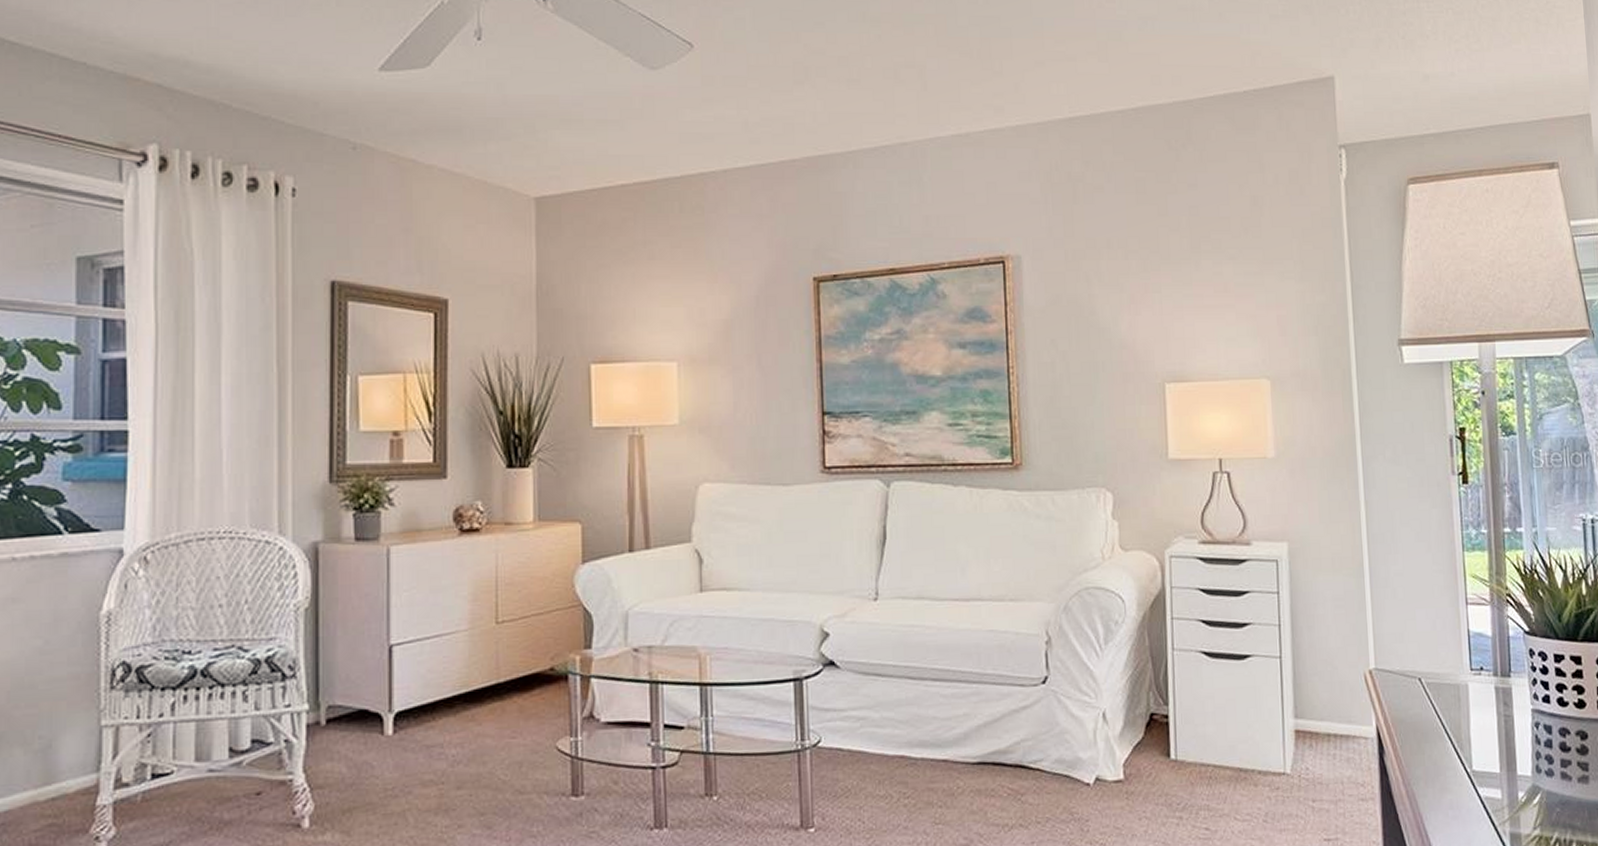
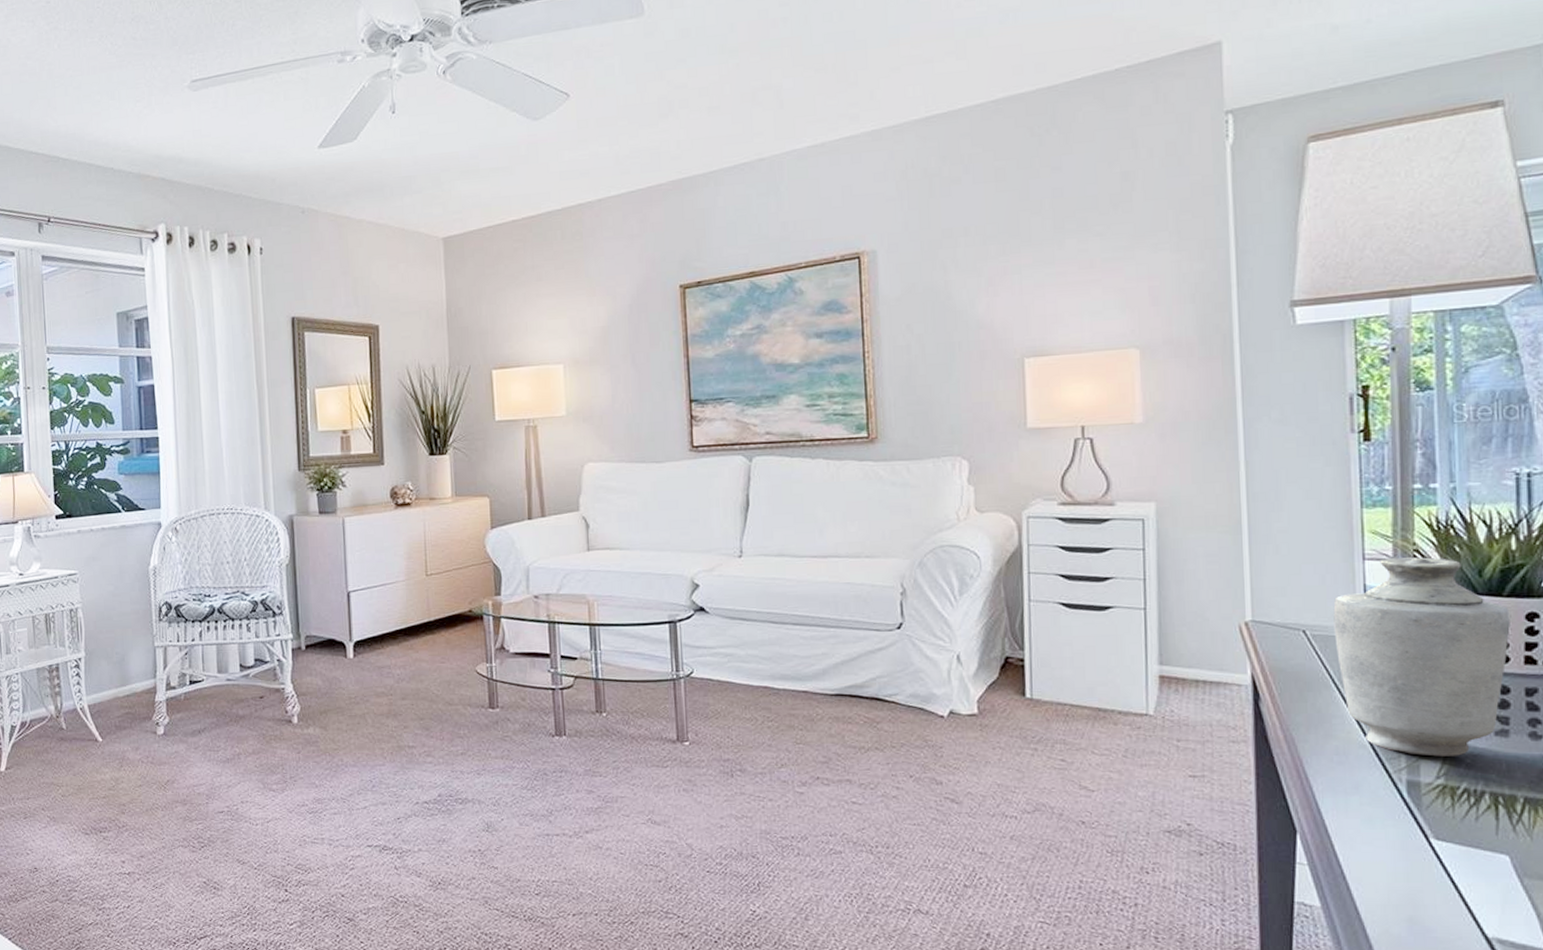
vase: none [1443,602,1585,807] -> present [1333,557,1510,757]

